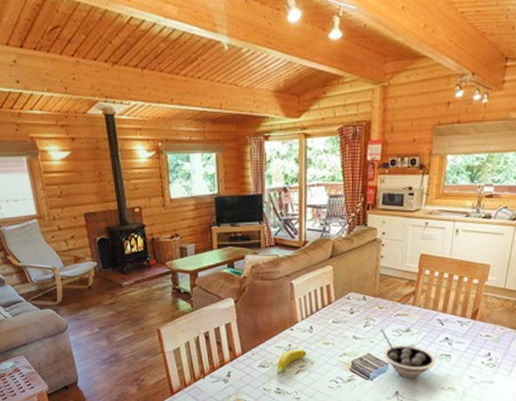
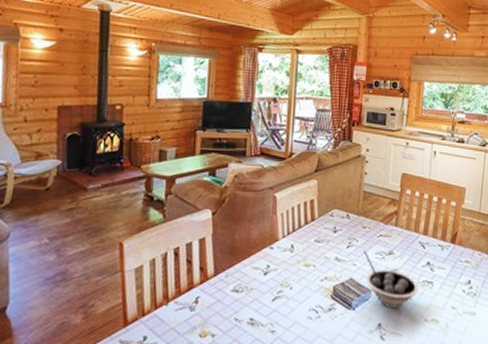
banana: present [278,349,306,375] -> none [253,271,286,302]

